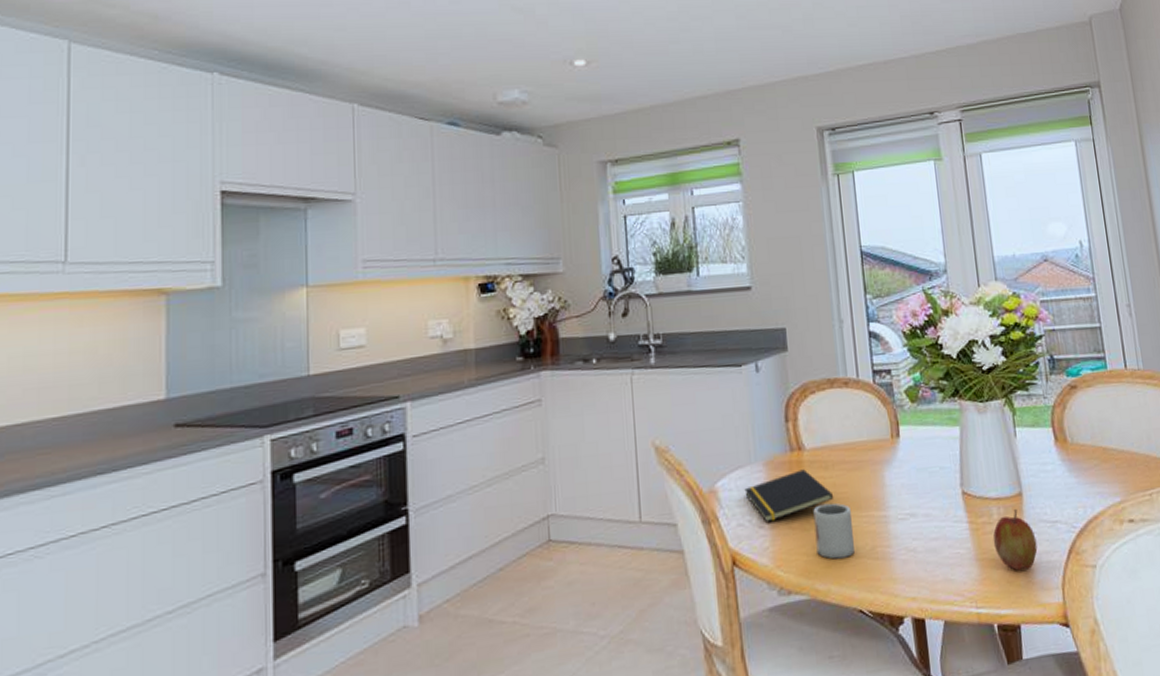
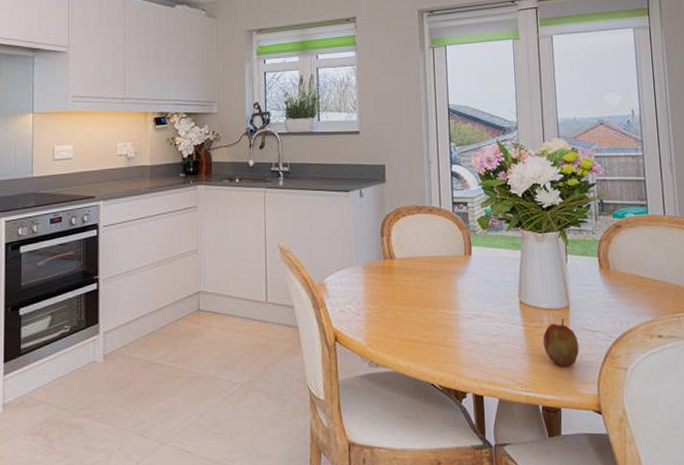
notepad: present [744,469,834,522] -> none [347,274,417,311]
cup: present [813,503,856,559] -> none [399,301,431,344]

